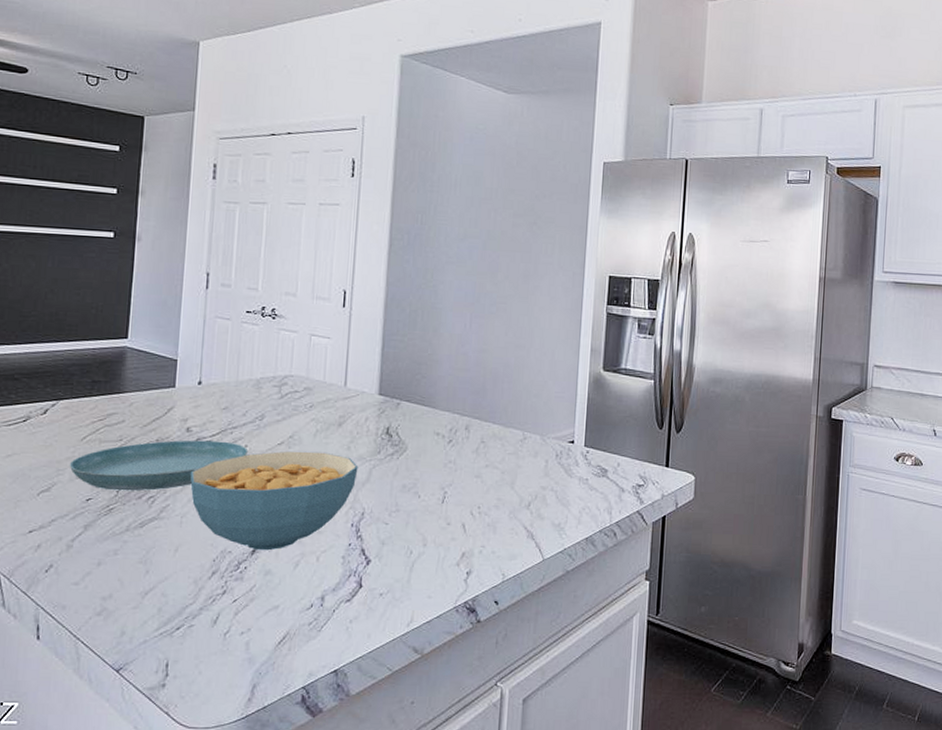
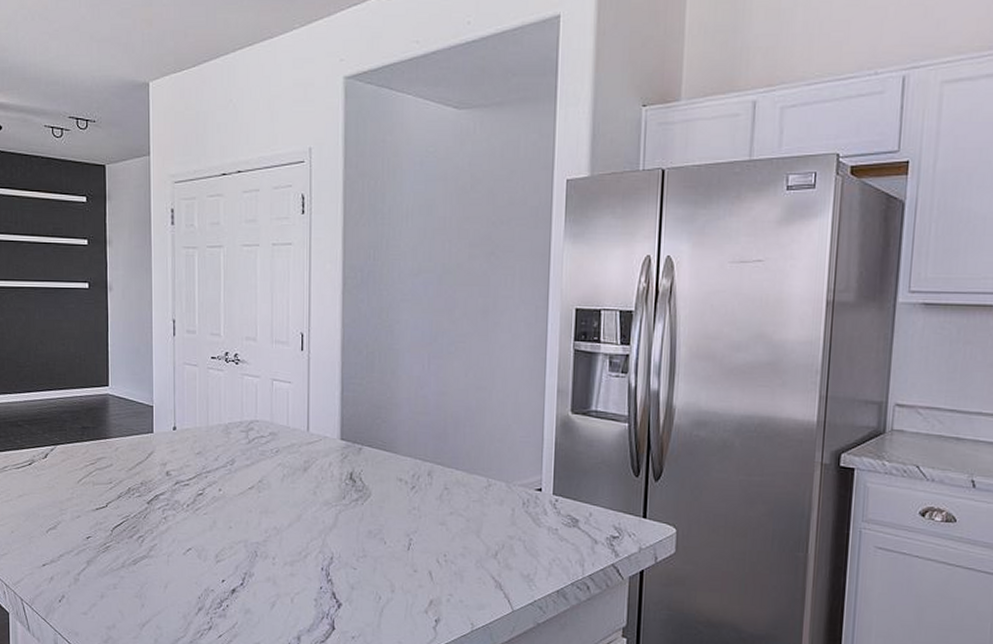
saucer: present [69,440,249,491] -> none [70,483,223,531]
cereal bowl: present [190,451,359,551] -> none [172,495,325,591]

